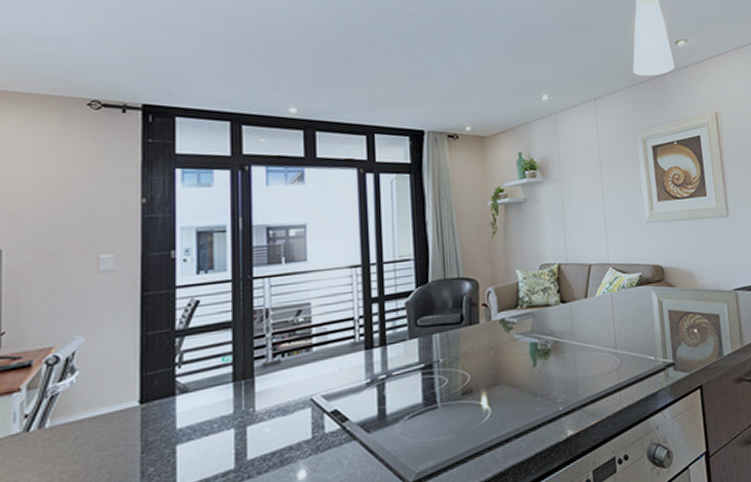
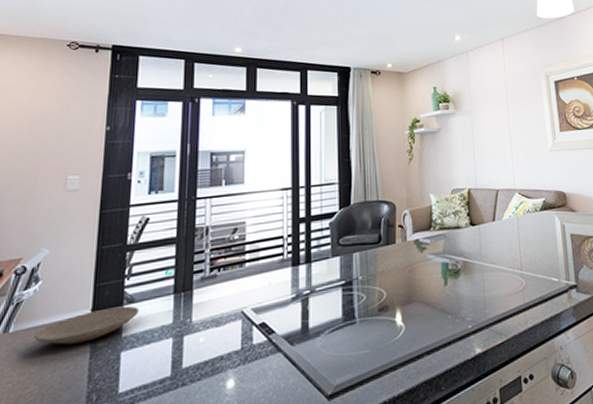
plate: none [75,395,193,440] -> present [34,305,138,345]

